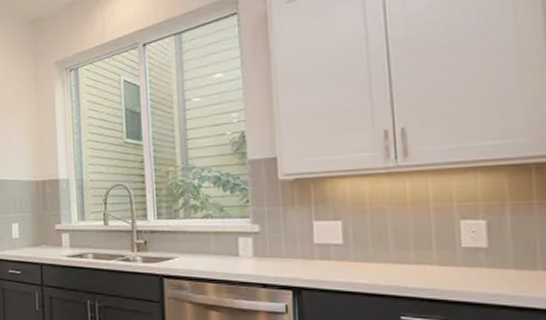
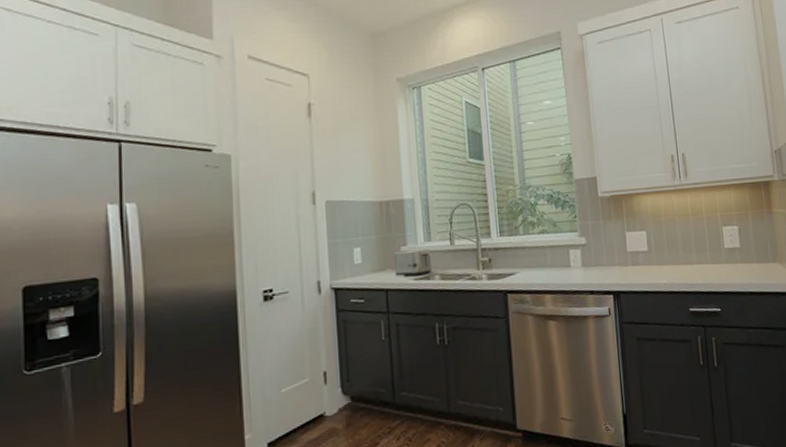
toaster: none [47,227,86,253] -> present [392,248,433,276]

